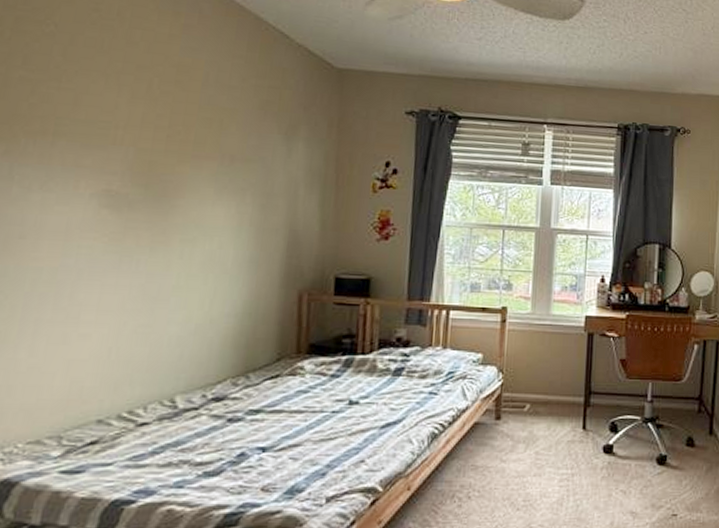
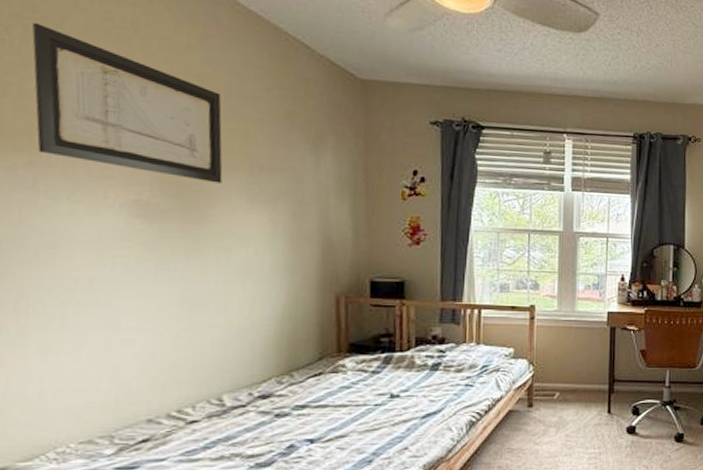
wall art: none [16,13,198,174] -> present [31,22,223,183]

